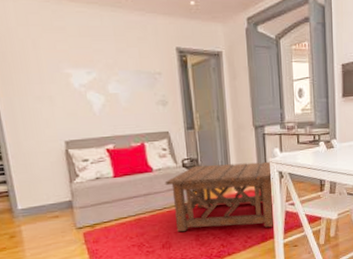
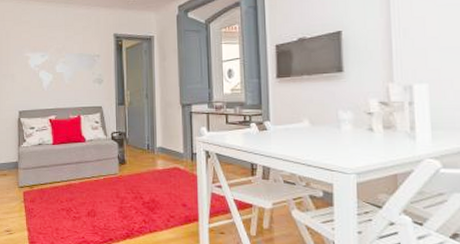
coffee table: present [165,161,274,232] -> none [95,139,200,208]

